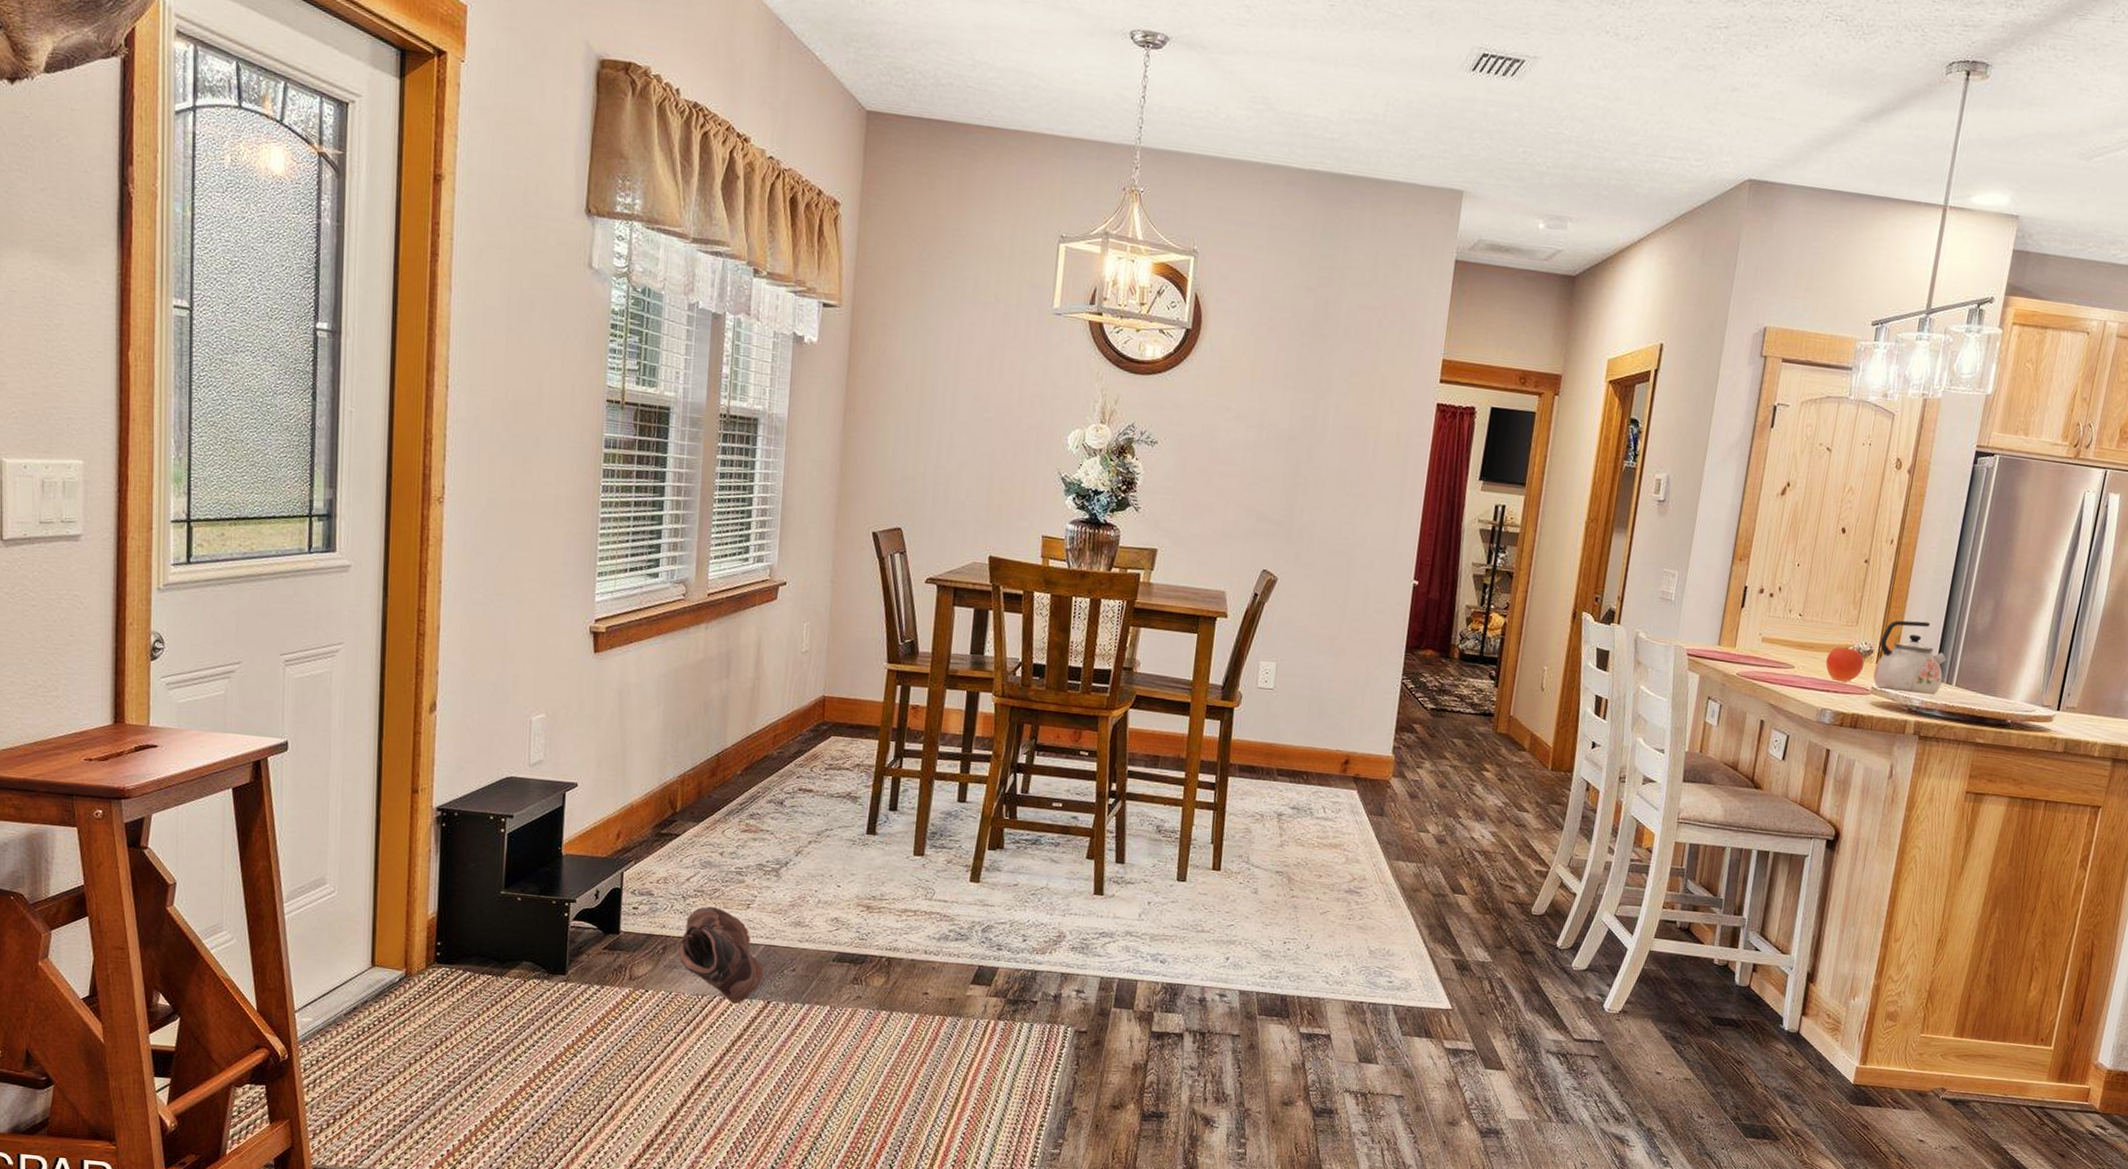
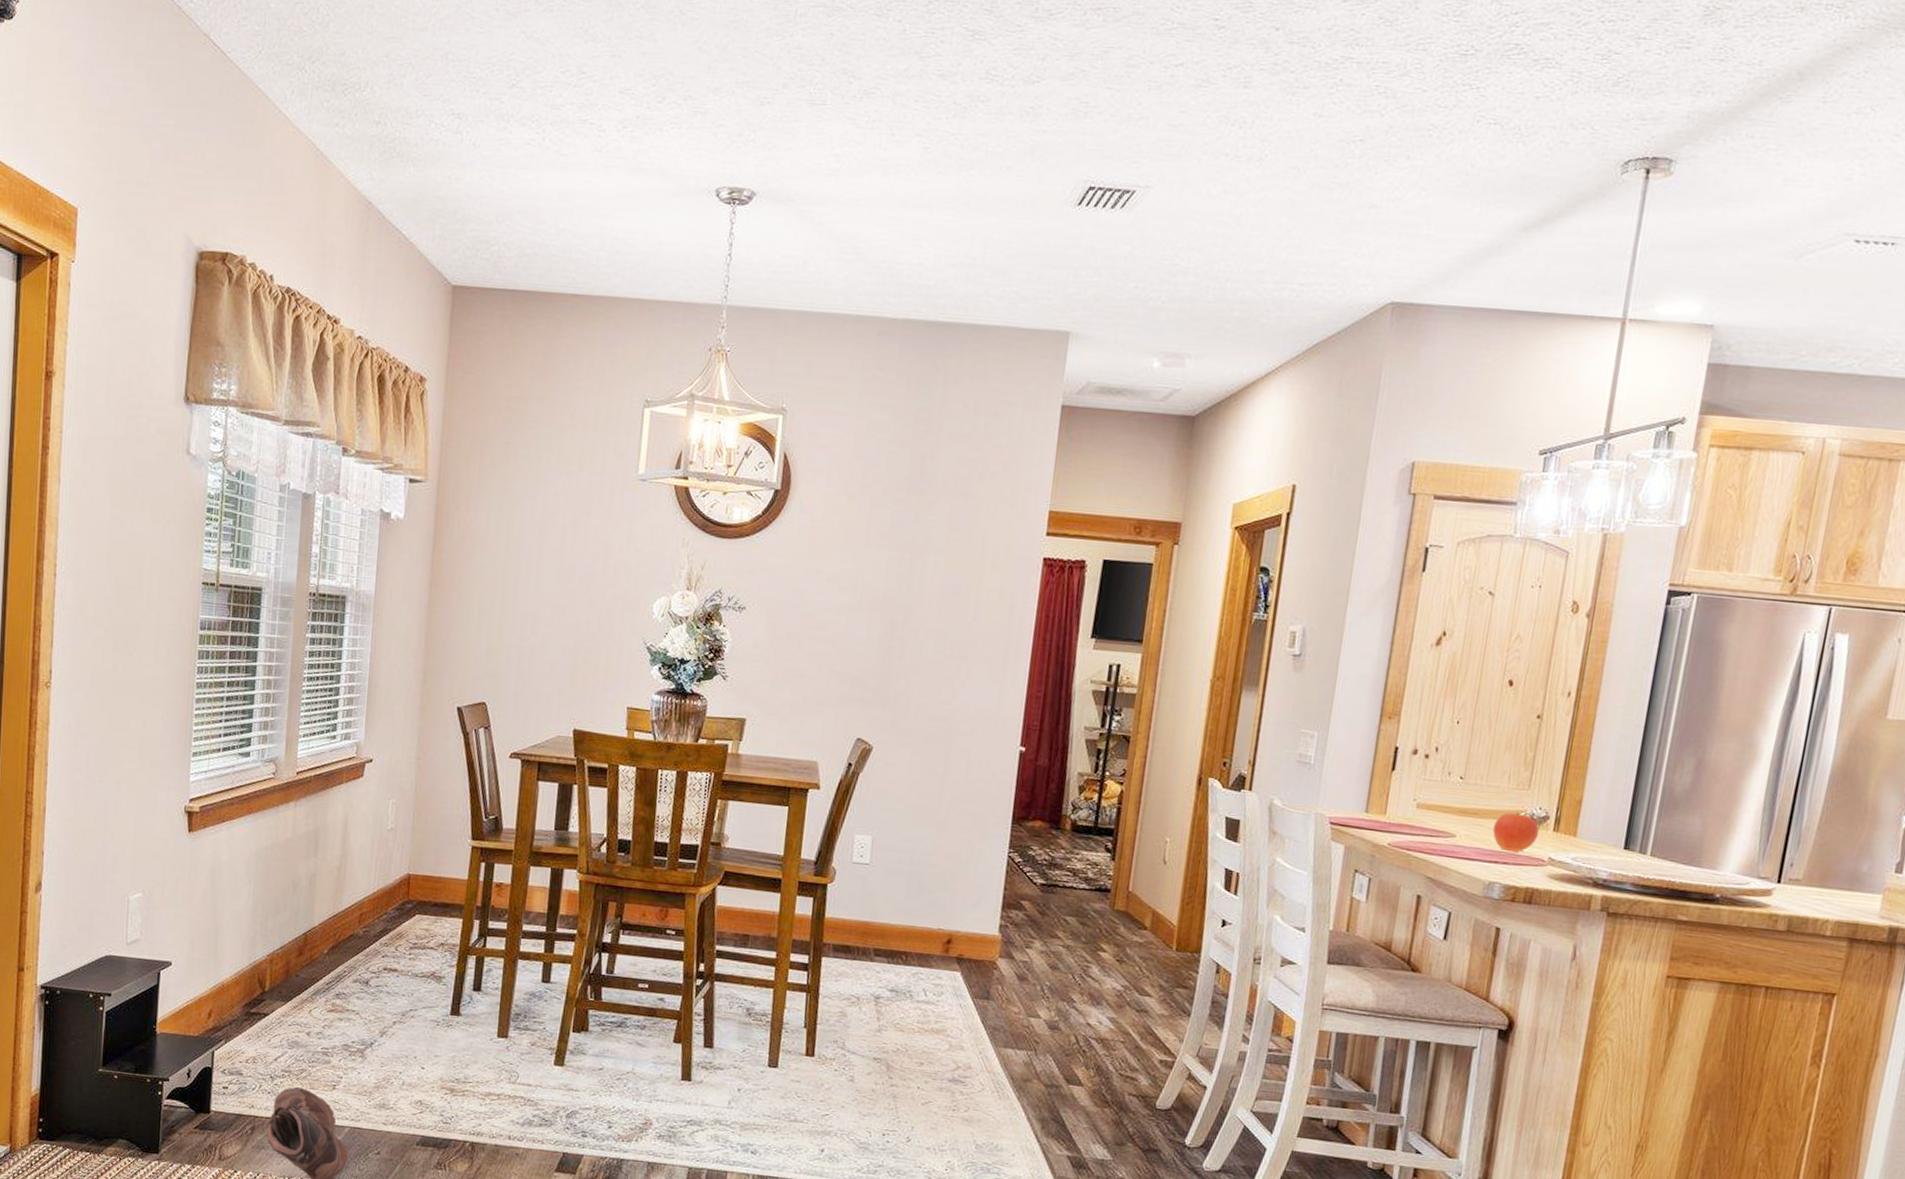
kettle: present [1873,620,1946,697] -> none [1550,782,1639,868]

